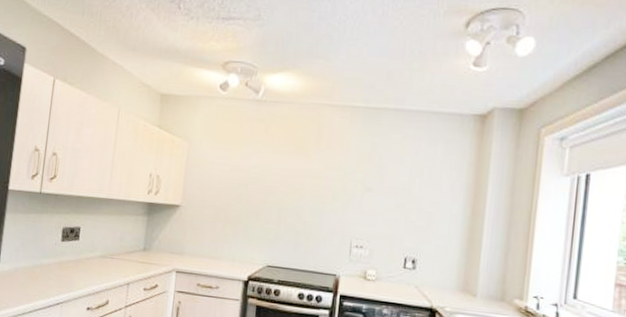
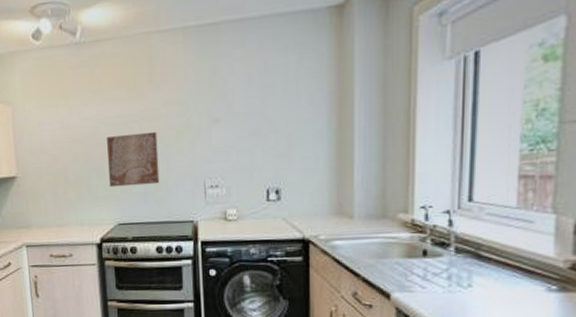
wall art: none [264,185,316,236] -> present [107,131,160,188]

